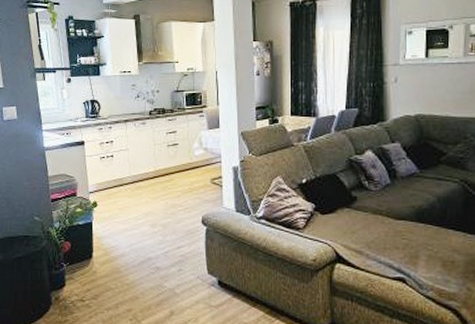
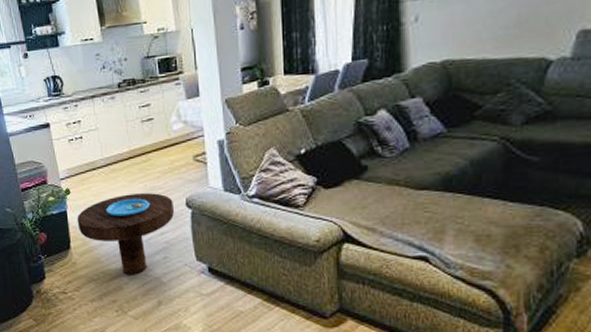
side table: none [101,209,192,286] -> present [77,193,175,275]

